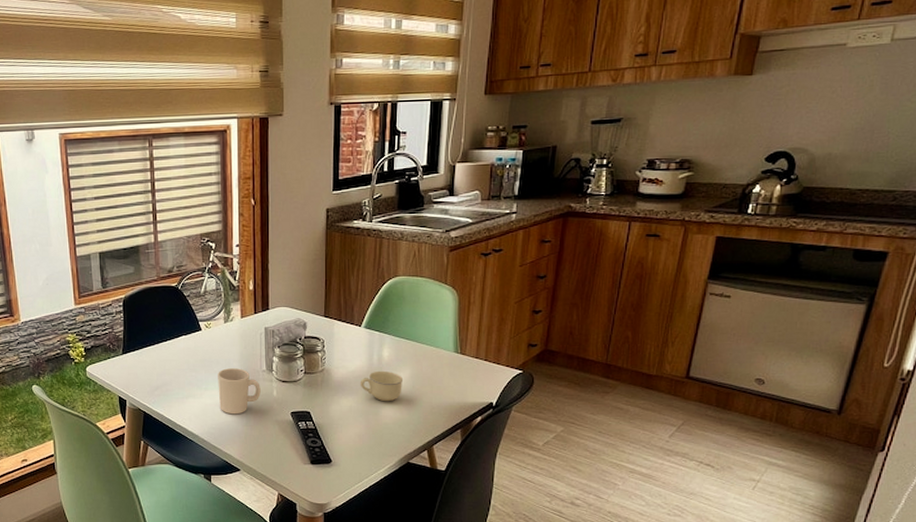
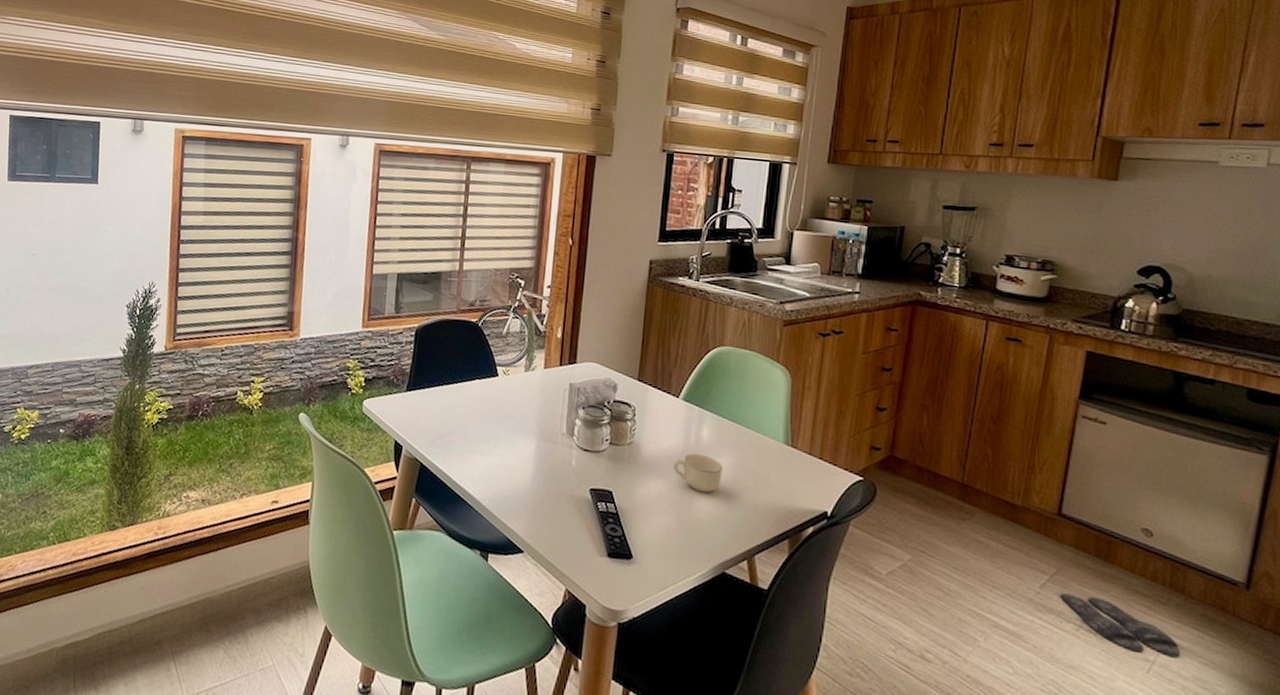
mug: present [218,368,261,415] -> none [508,425,558,483]
slippers: none [686,438,780,475] -> present [1061,593,1179,658]

